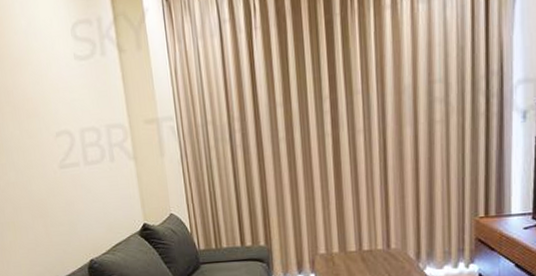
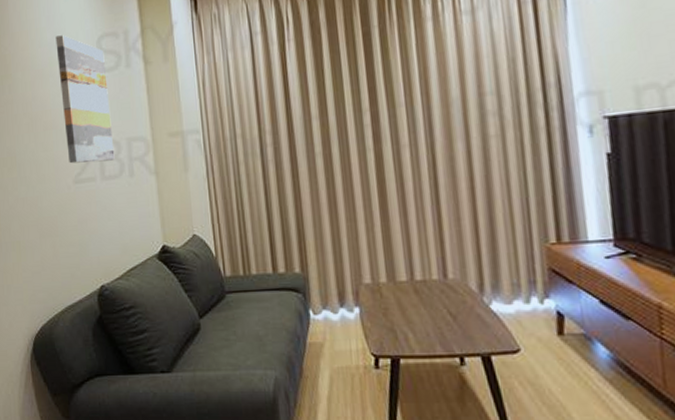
wall art: none [30,22,96,150] -> present [55,35,115,164]

